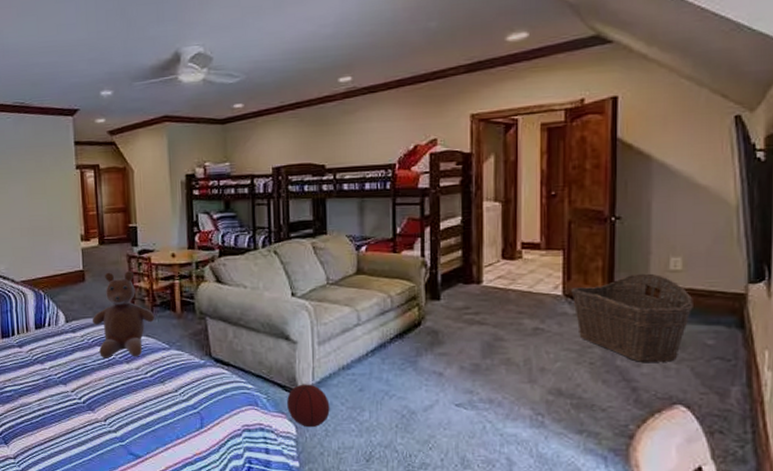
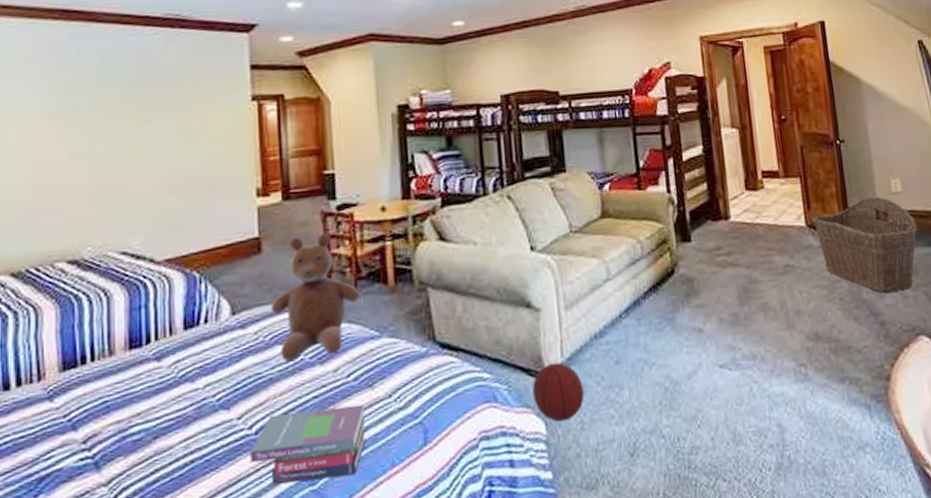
books: none [80,392,158,440] -> present [250,404,366,485]

